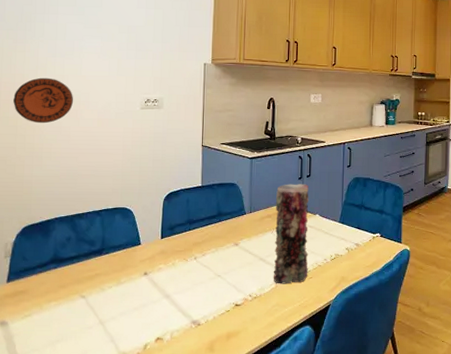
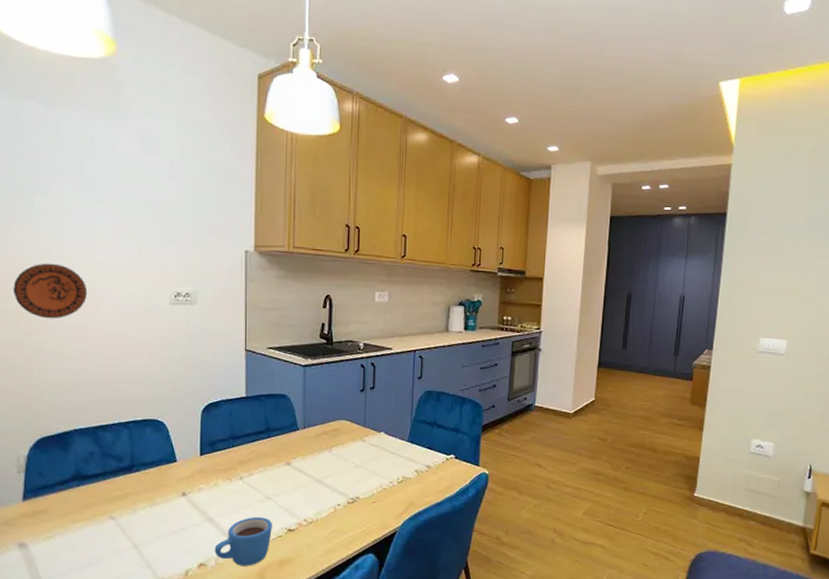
mug: none [170,294,221,339] -> present [214,517,272,566]
vase: present [273,184,309,284] -> none [331,396,373,509]

